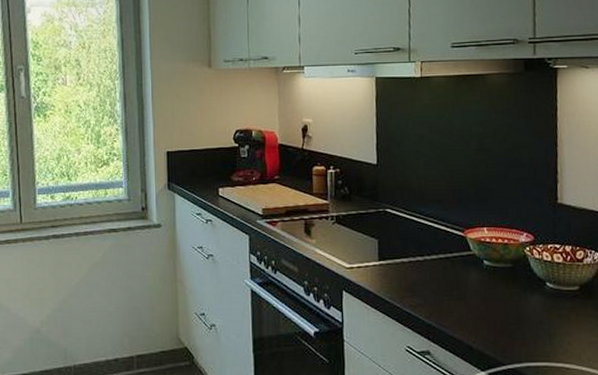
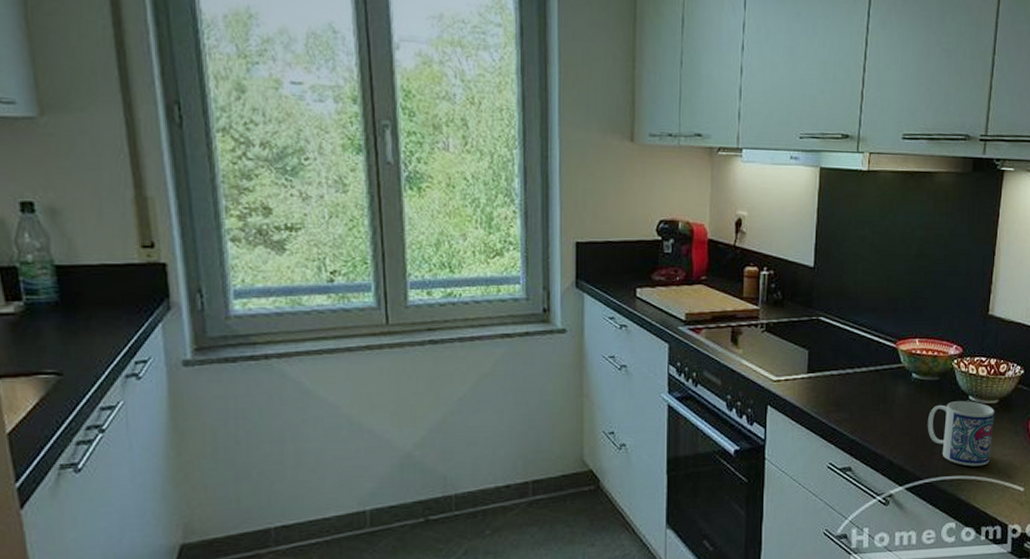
mug: none [504,287,577,353] -> present [927,401,995,466]

